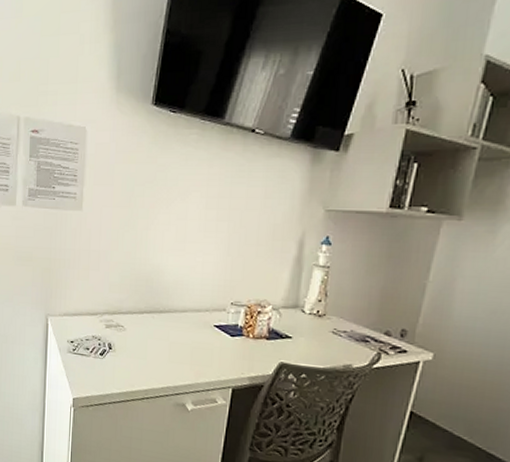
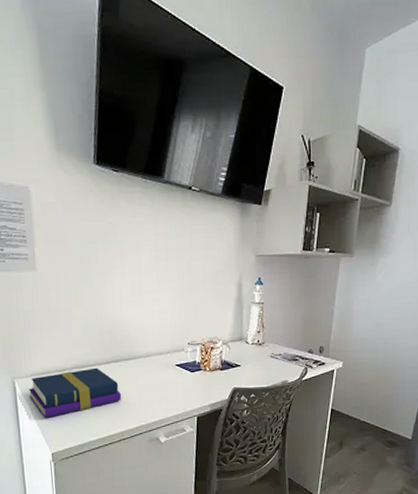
book: none [59,316,151,361] -> present [28,367,122,418]

